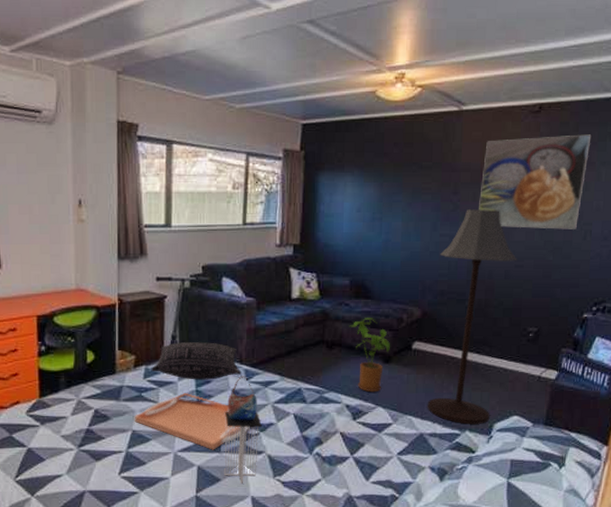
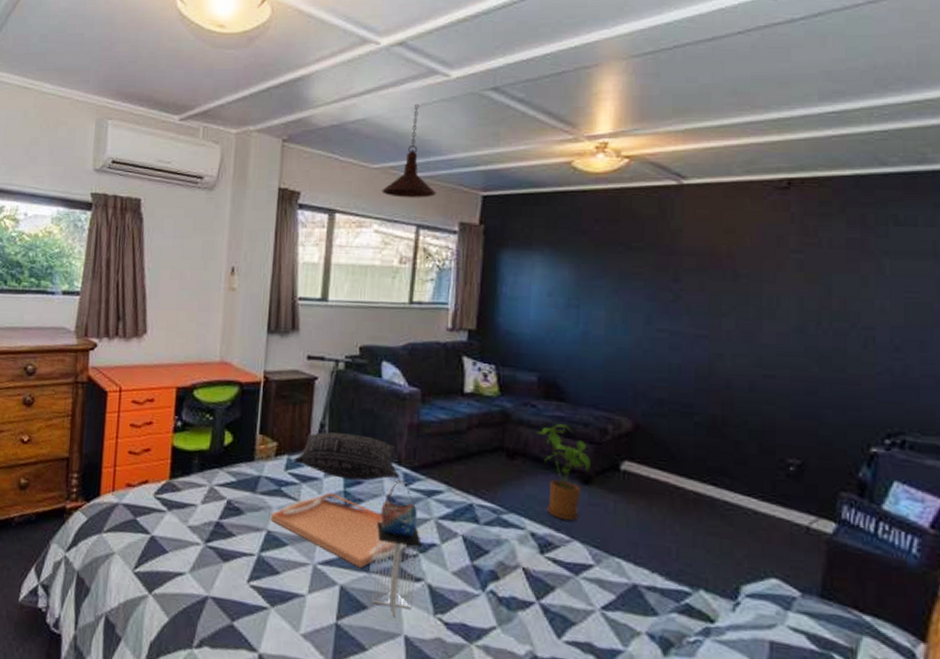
pendant light: none [214,37,262,128] -> present [381,105,436,198]
floor lamp: present [427,209,518,424] -> none [642,301,768,584]
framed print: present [479,134,592,230] -> none [709,216,866,334]

